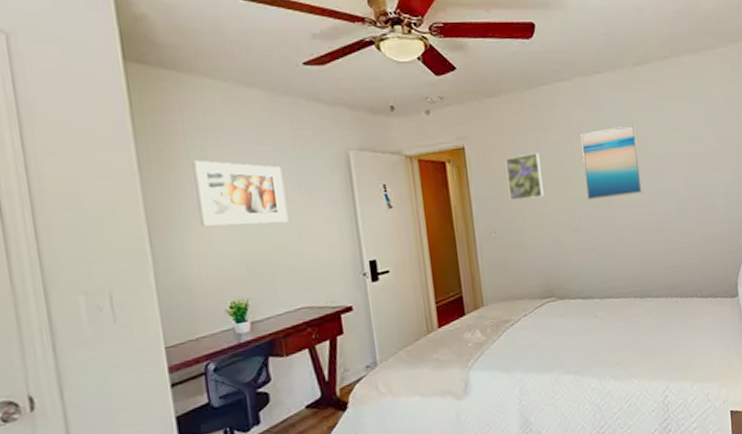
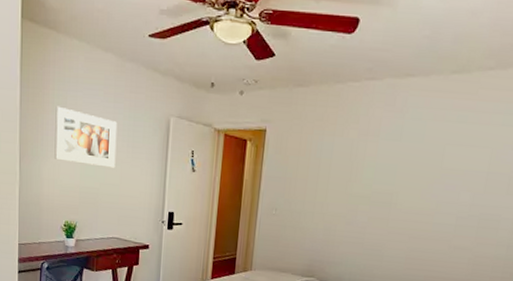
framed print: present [505,152,544,201] -> none [295,145,332,187]
wall art: present [580,124,642,200] -> none [368,132,436,202]

